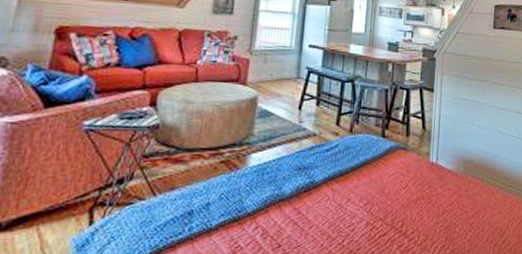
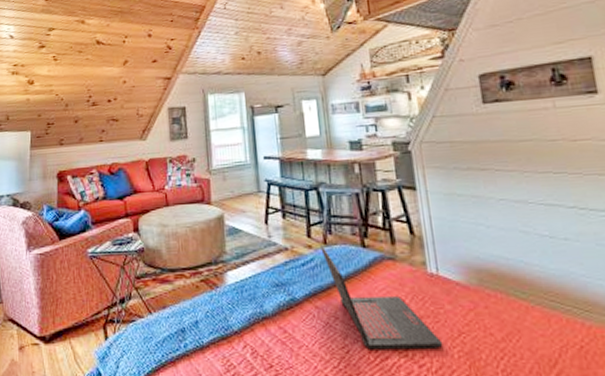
laptop: none [346,132,430,228] -> present [320,244,443,350]

